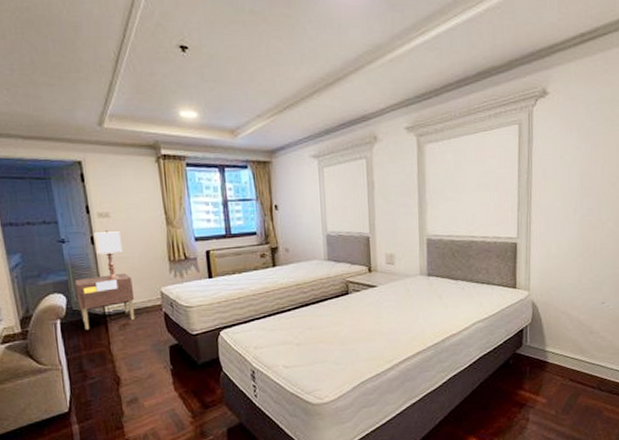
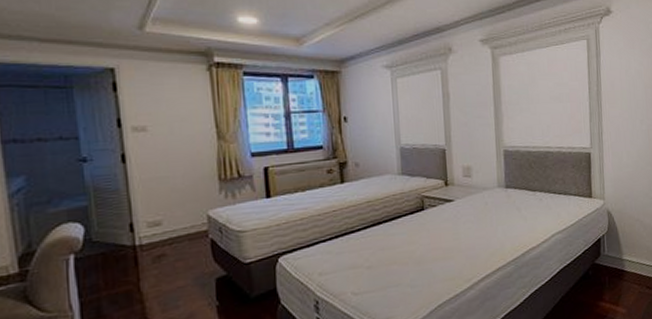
nightstand: present [74,272,136,330] -> none [96,195,175,266]
lamp: present [93,230,123,280] -> none [124,146,162,204]

